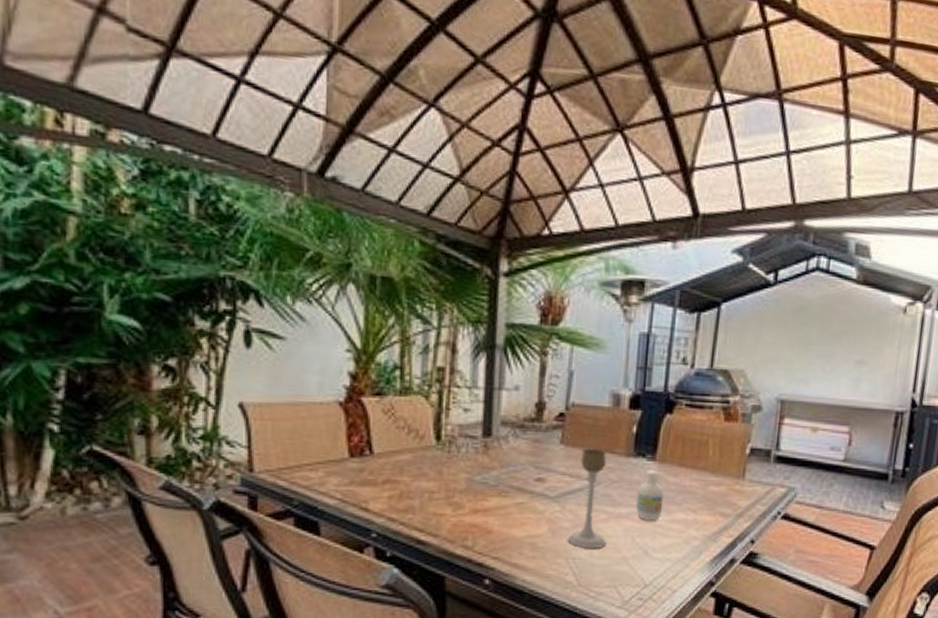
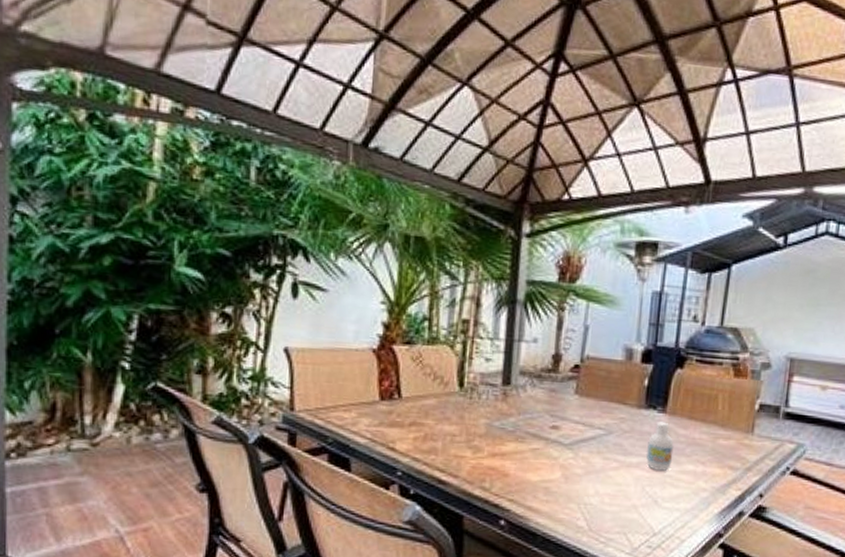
candle holder: present [567,448,607,549] -> none [579,399,619,496]

